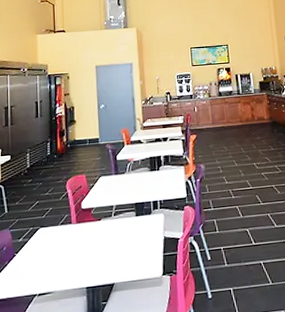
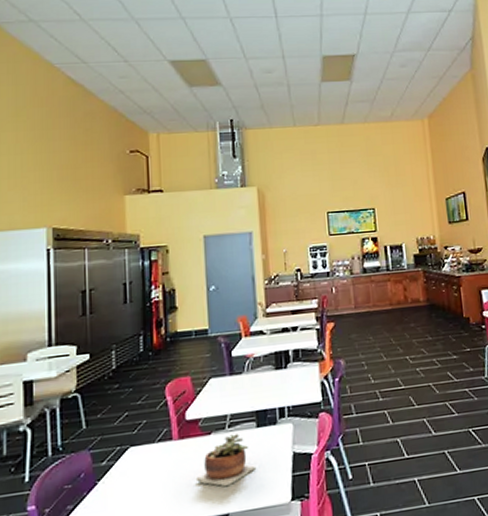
succulent plant: none [89,221,136,262] -> present [195,434,257,487]

